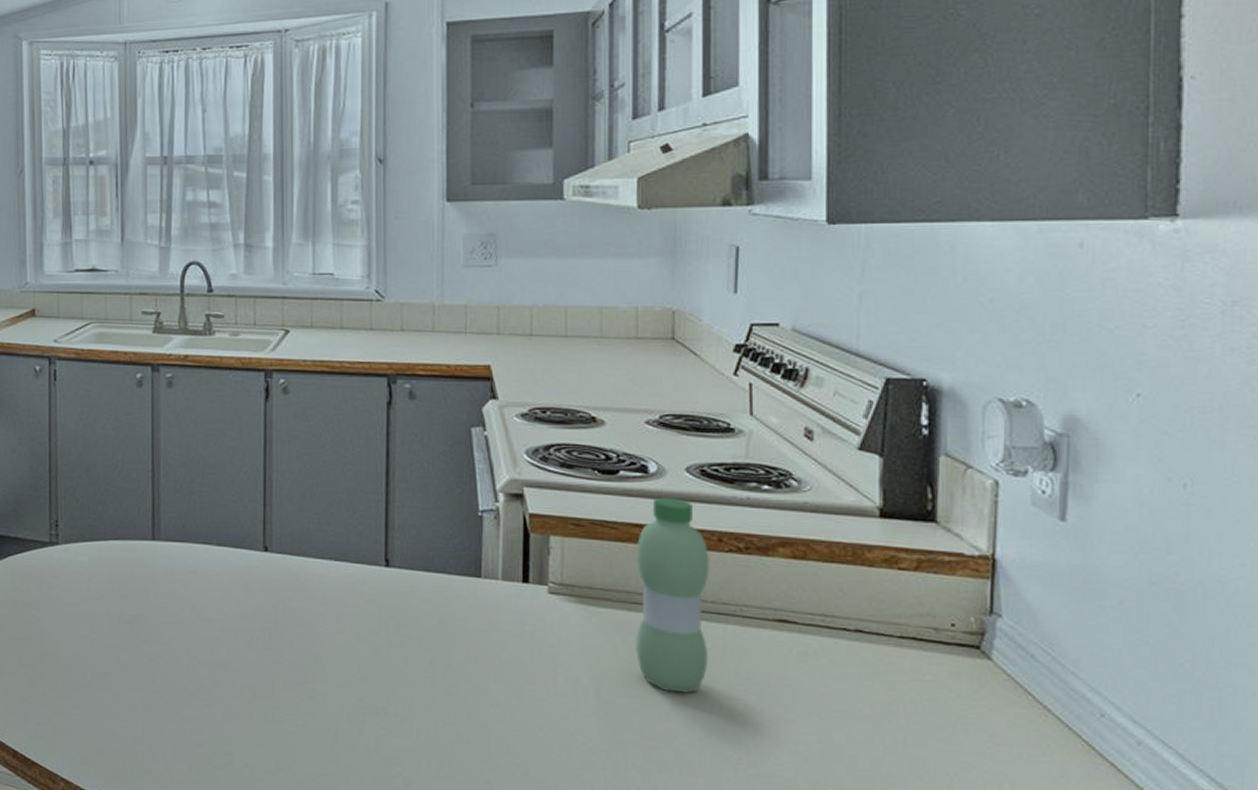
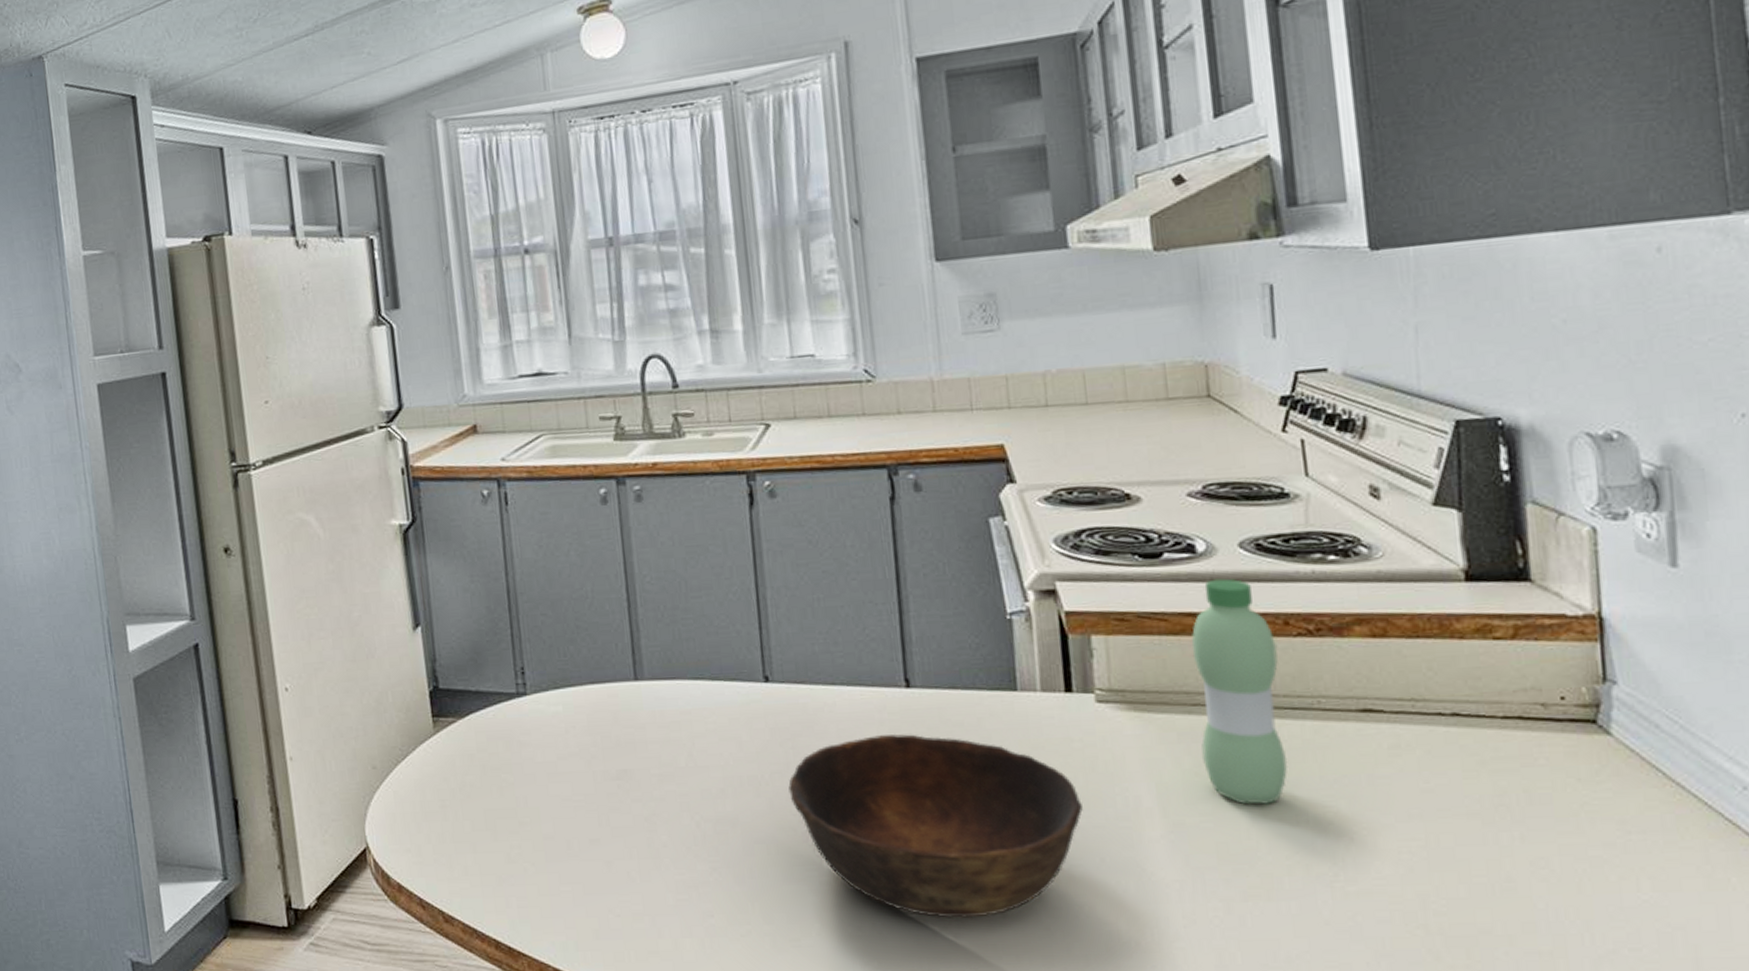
bowl: none [276,605,528,767] -> present [788,733,1083,918]

